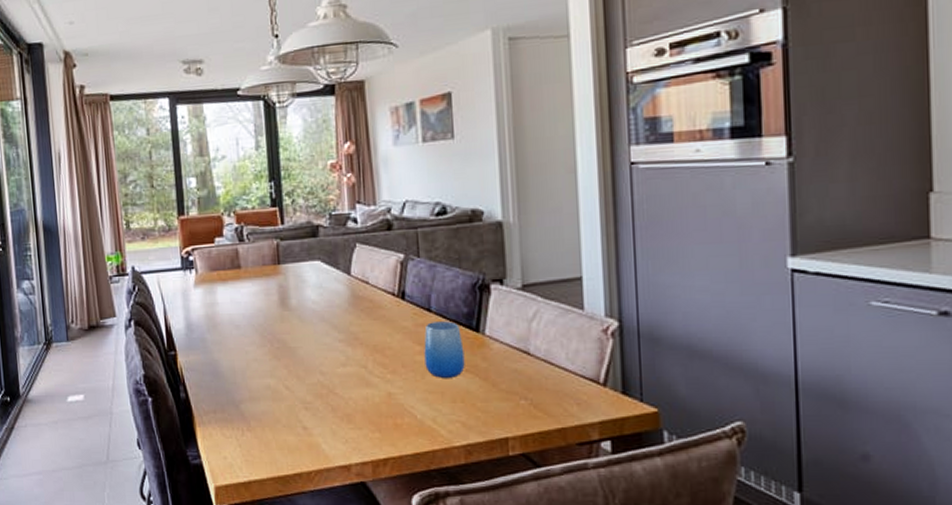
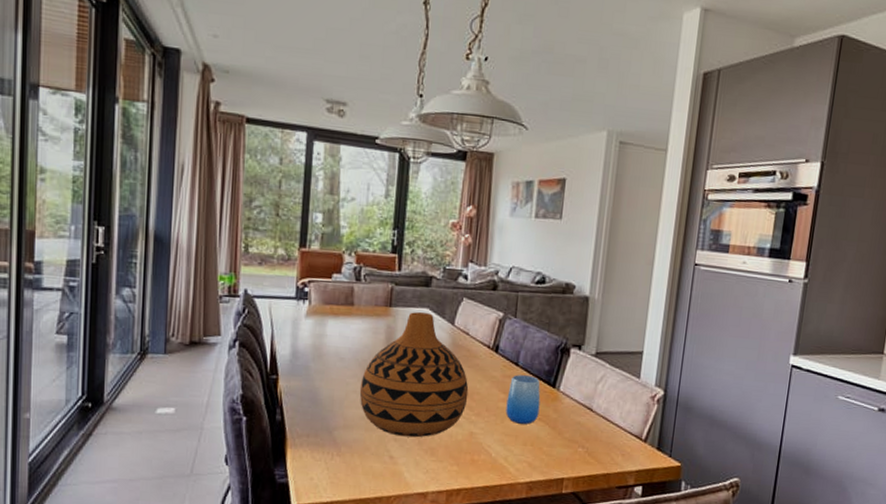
vase: none [260,266,379,404] -> present [359,312,469,438]

